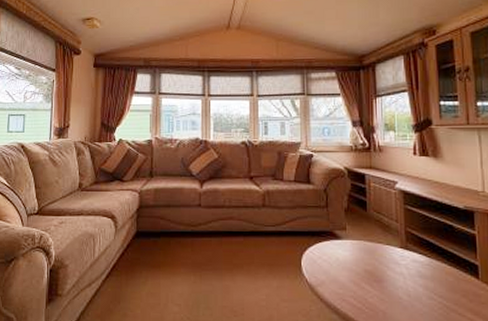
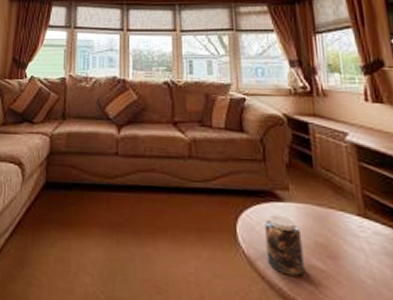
jar: none [325,250,355,297] -> present [265,214,305,276]

